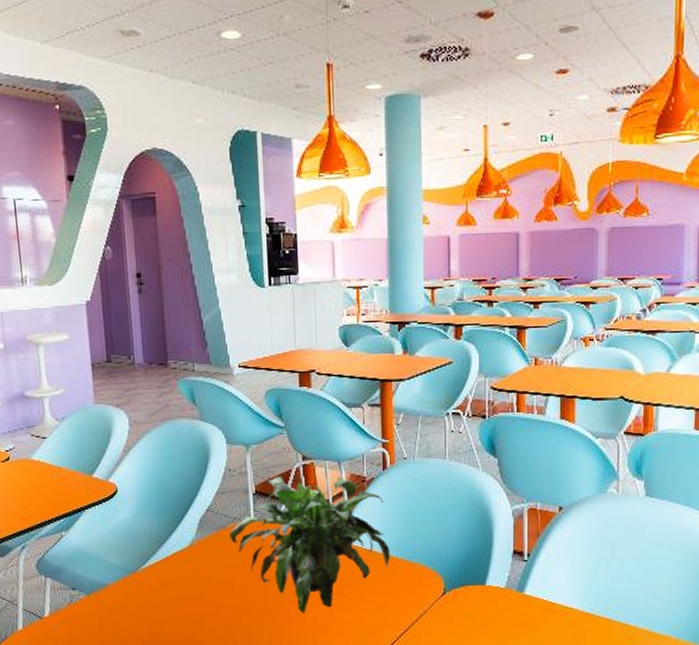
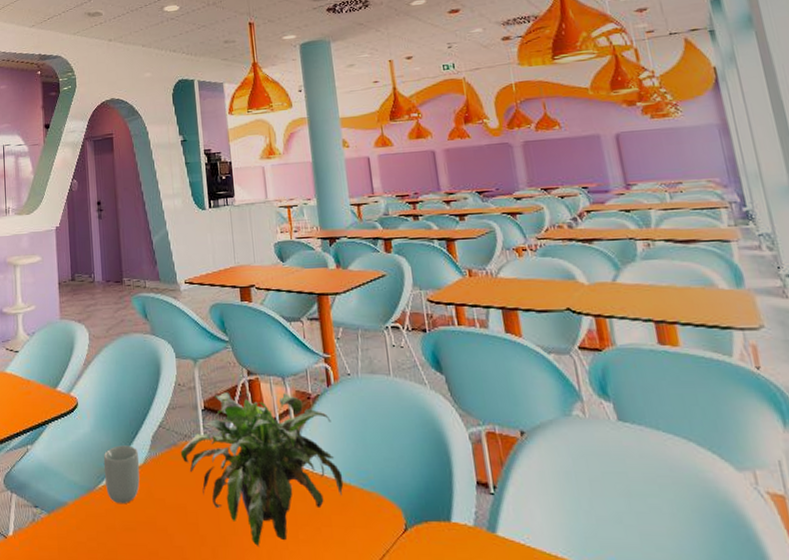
cup: none [146,529,186,583] -> present [103,445,140,505]

